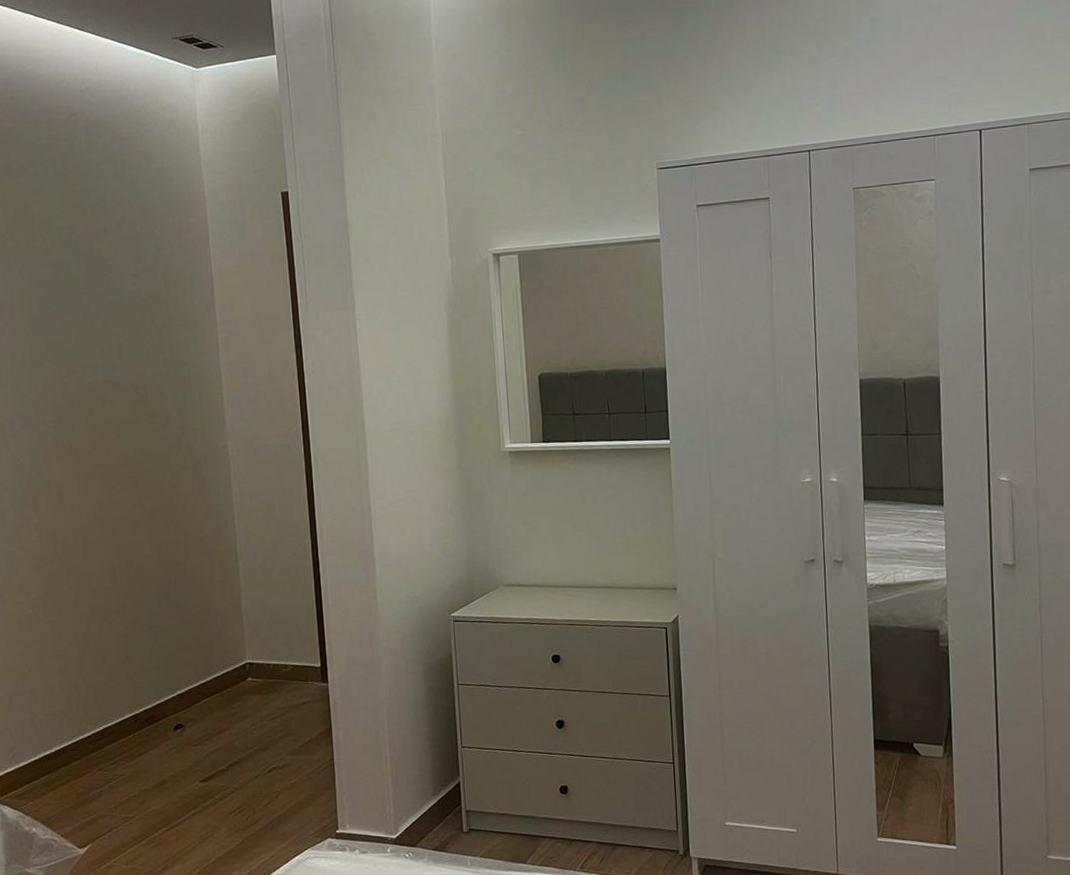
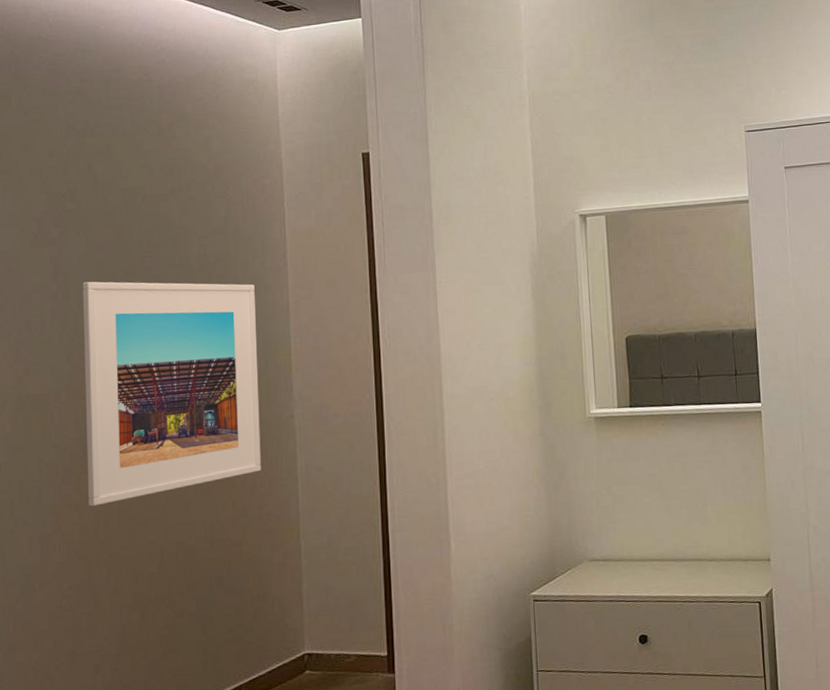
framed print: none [27,317,200,527] -> present [82,281,261,507]

